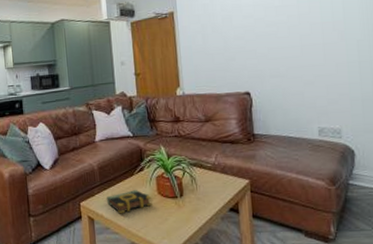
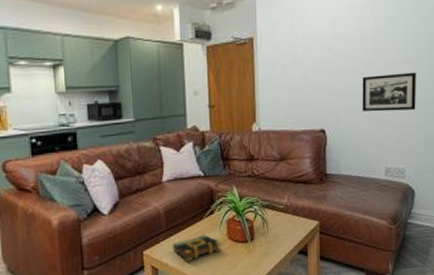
picture frame: none [286,33,349,74] -> present [362,72,416,112]

